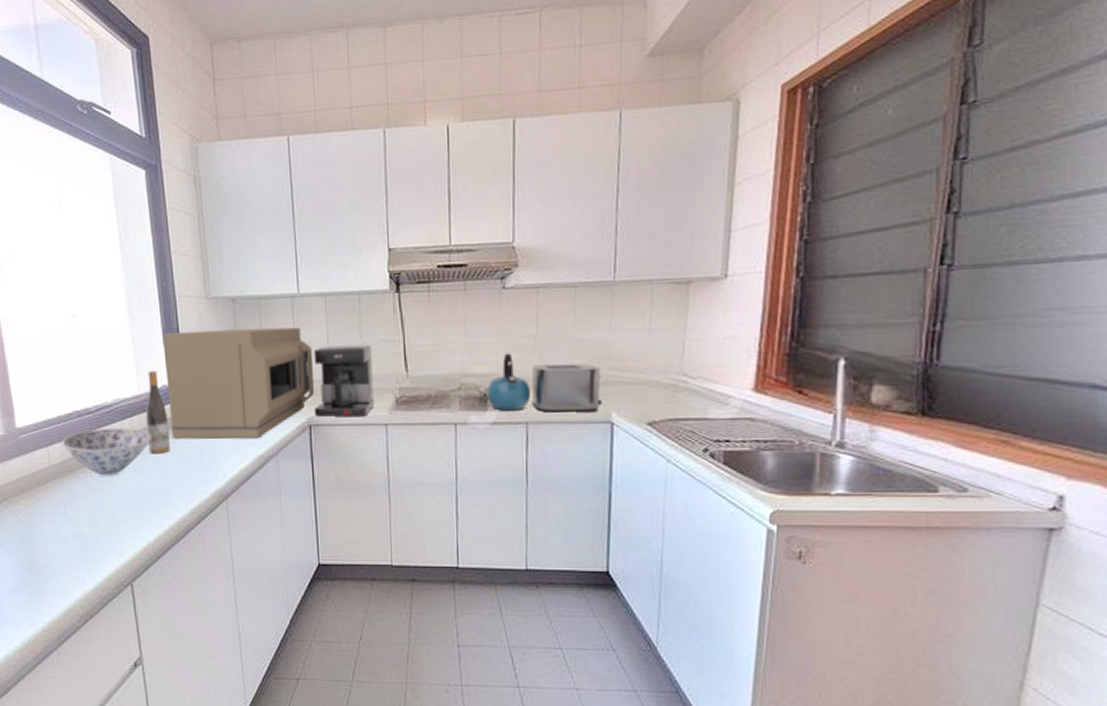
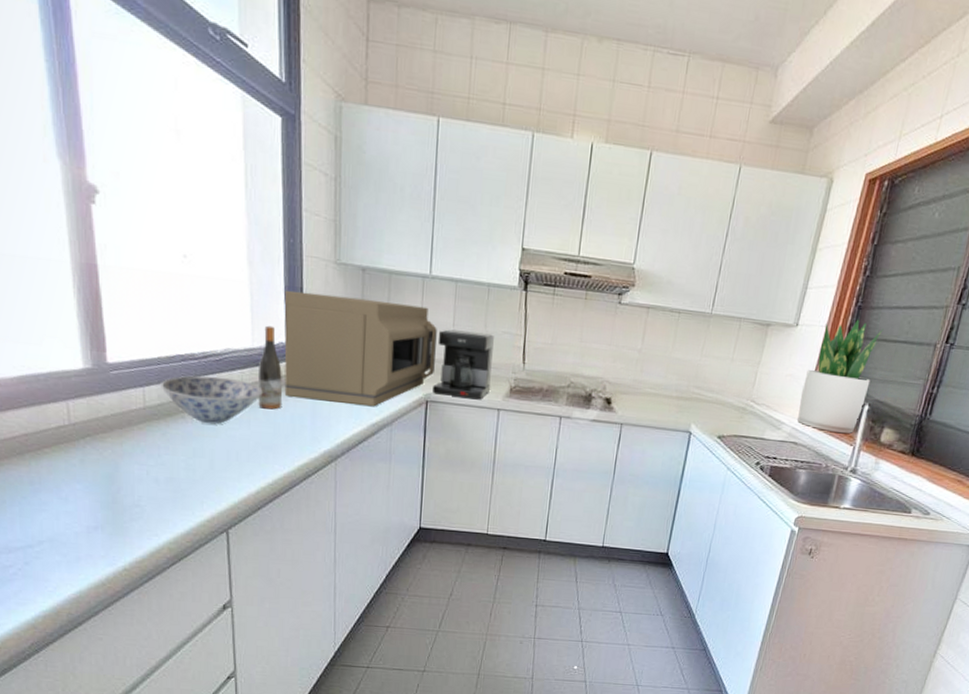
kettle: present [486,353,531,411] -> none [591,361,629,413]
toaster: present [531,363,602,413] -> none [628,374,689,421]
planter: none [748,256,845,400] -> present [797,319,884,434]

